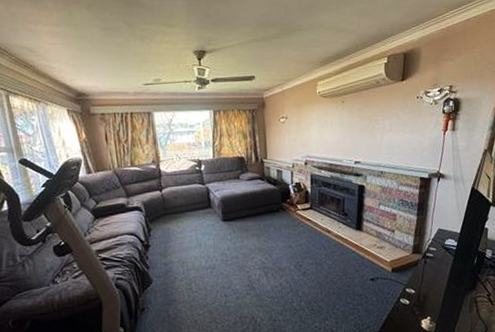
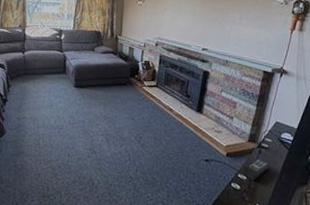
remote control: none [409,268,437,293] -> present [242,157,270,181]

